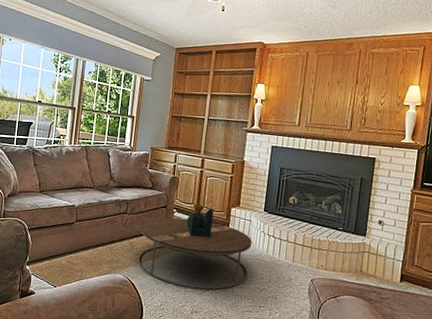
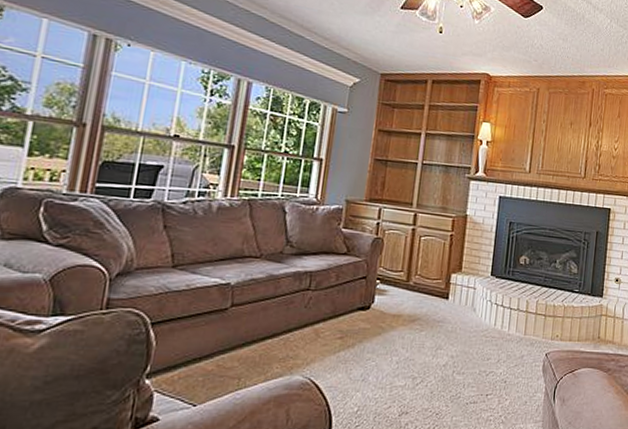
coffee table: present [137,204,252,290] -> none [324,271,477,382]

